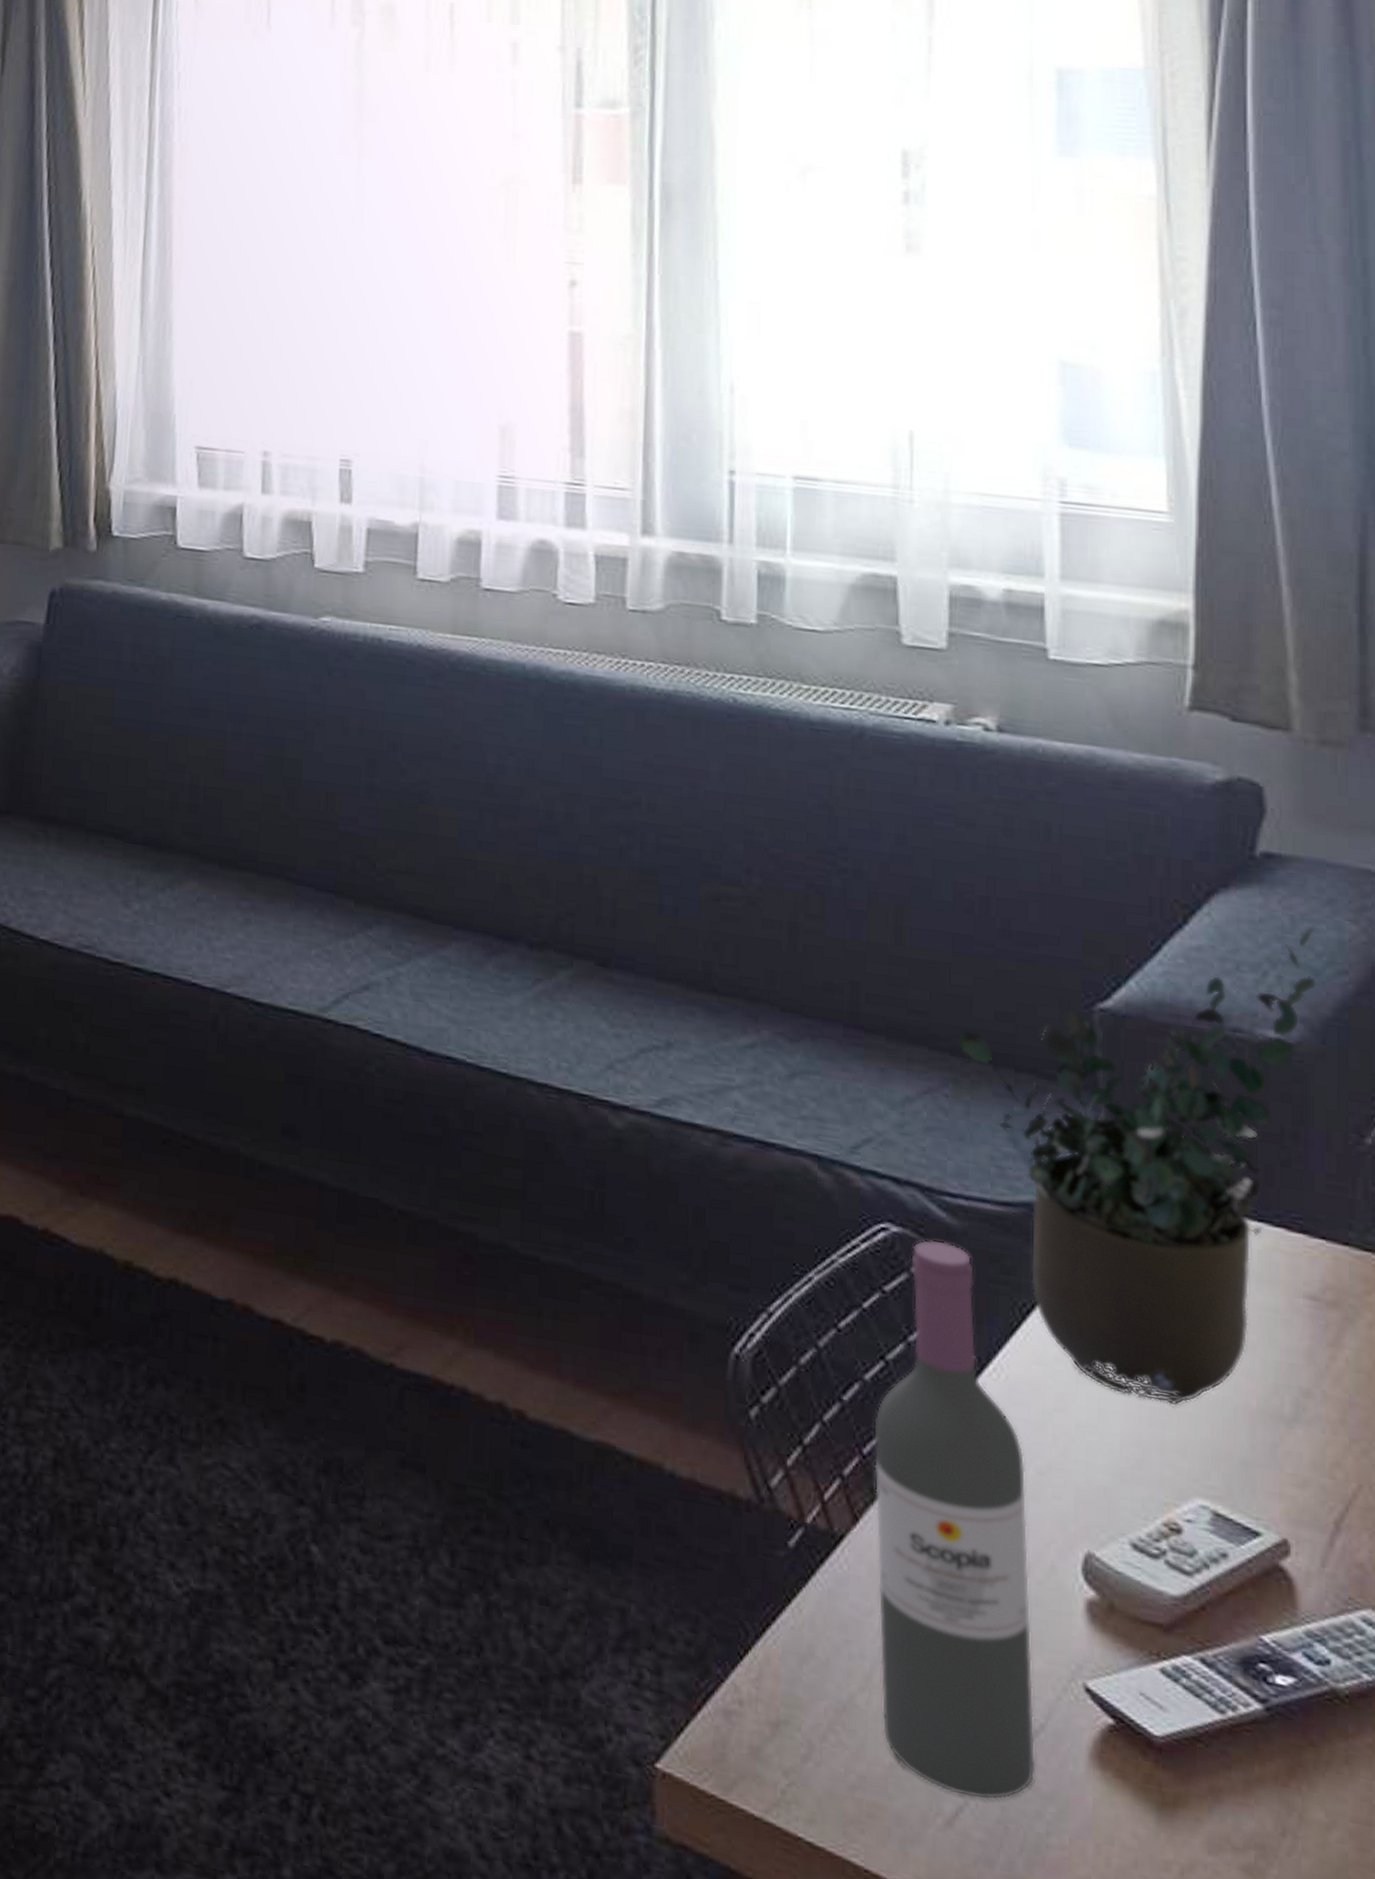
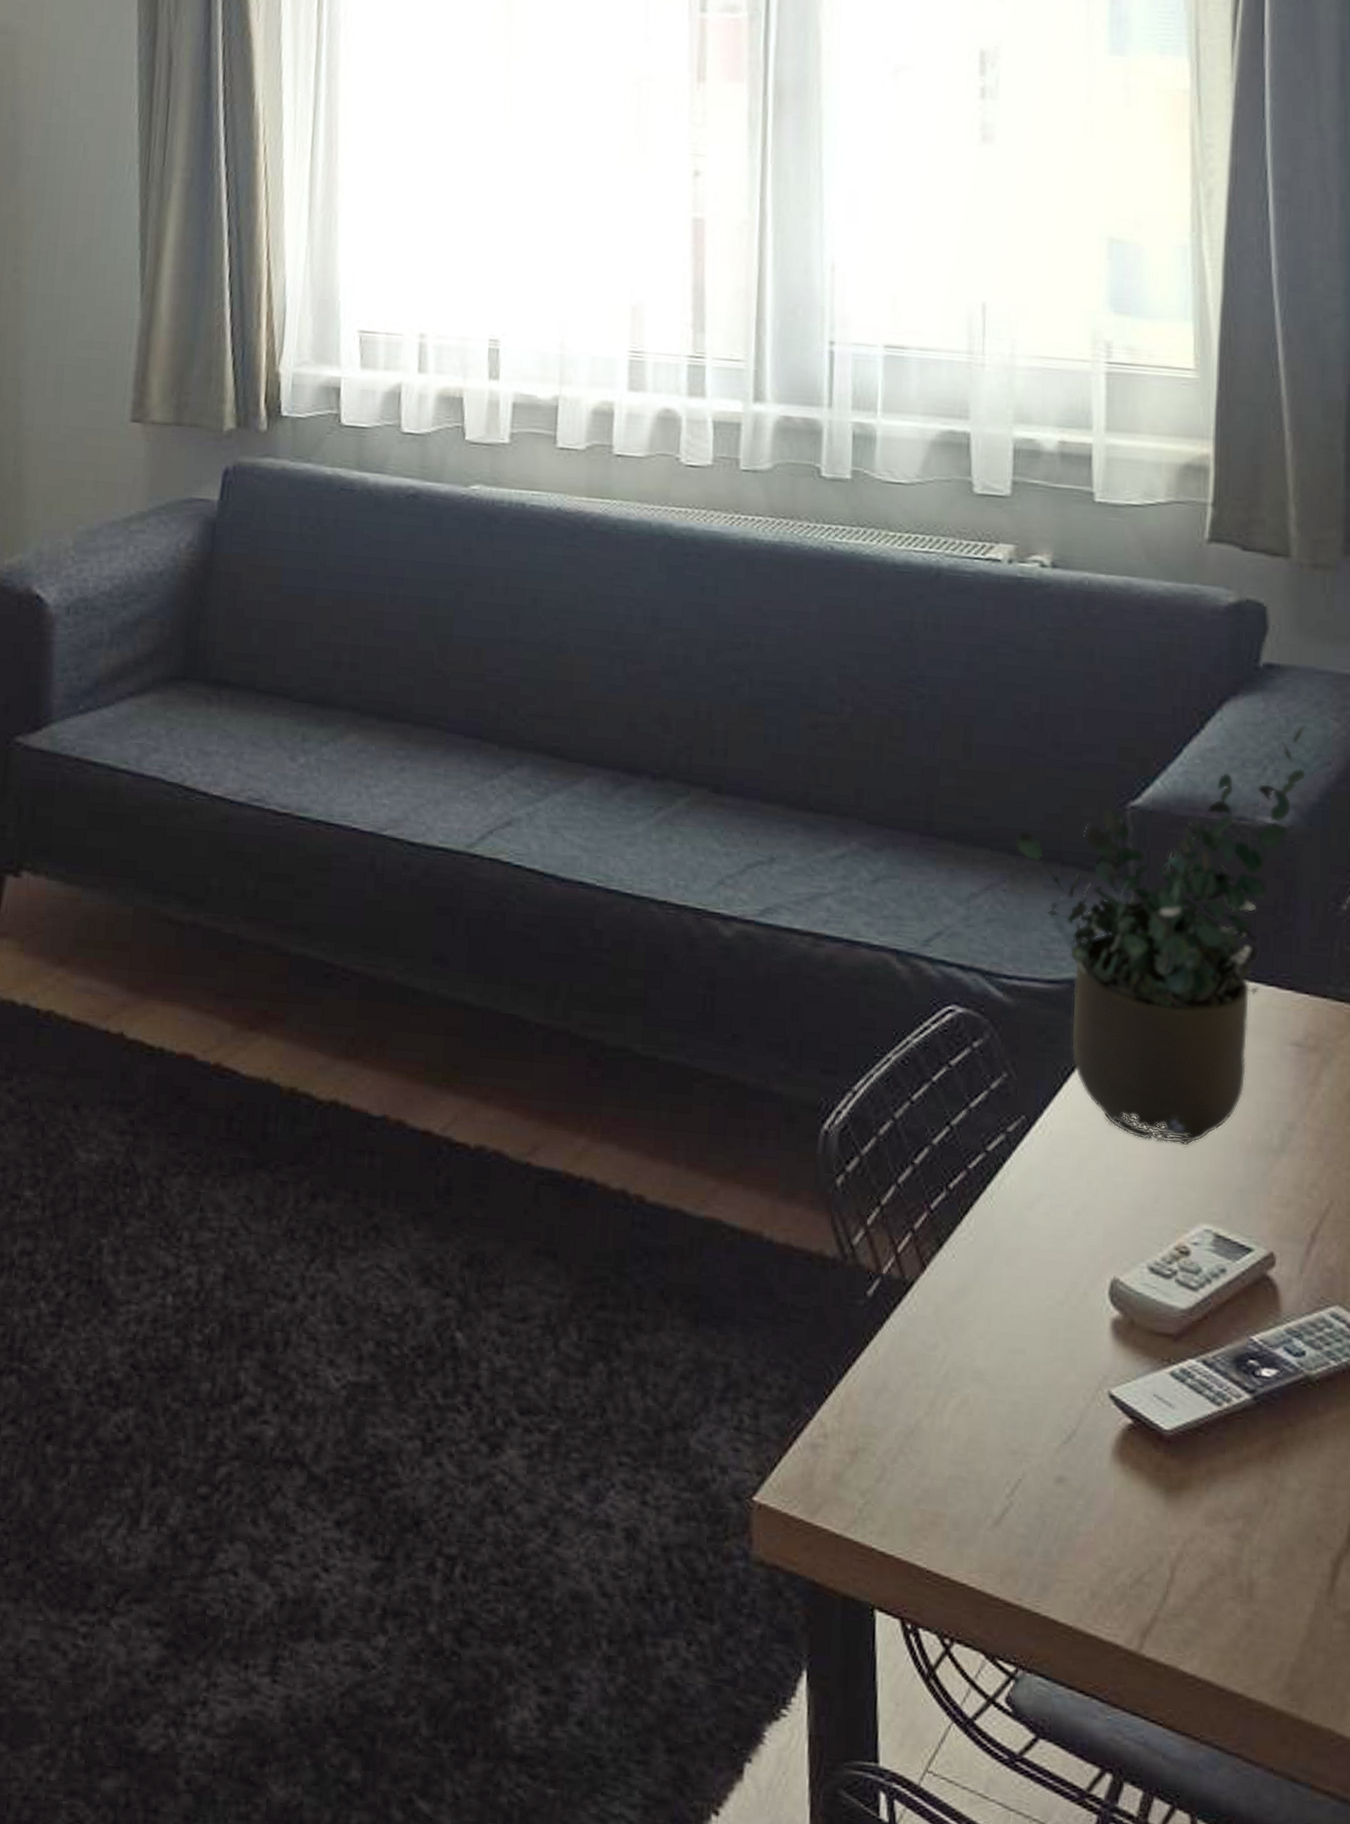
wine bottle: present [873,1239,1036,1800] -> none [939,1017,1069,1500]

